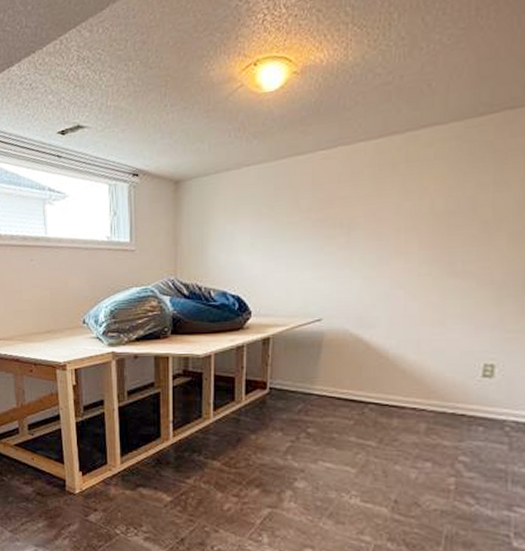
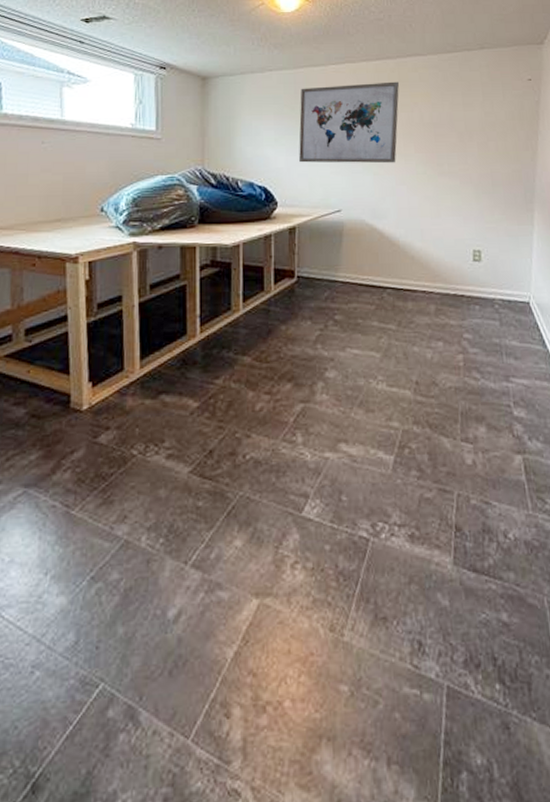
wall art: none [277,162,407,269] -> present [299,81,400,164]

